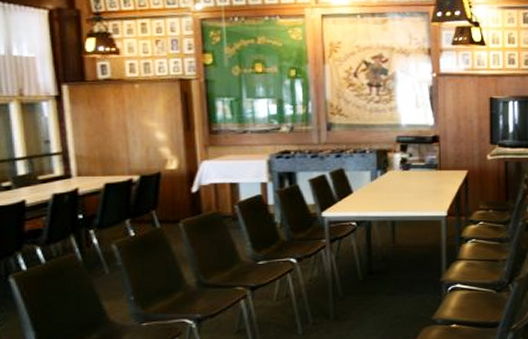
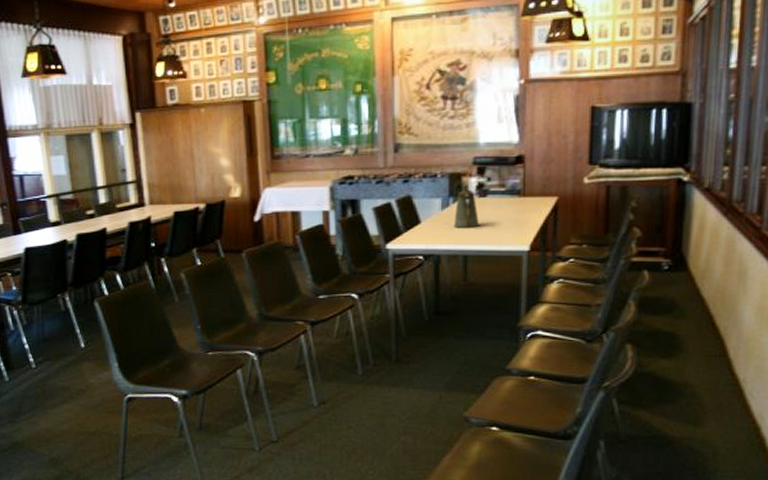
coffee pot: none [382,159,405,197] -> present [453,184,480,228]

